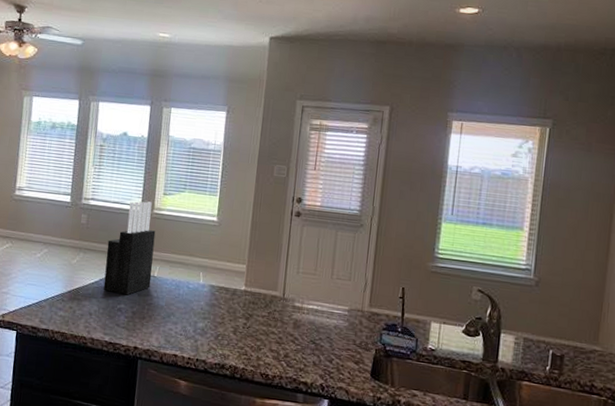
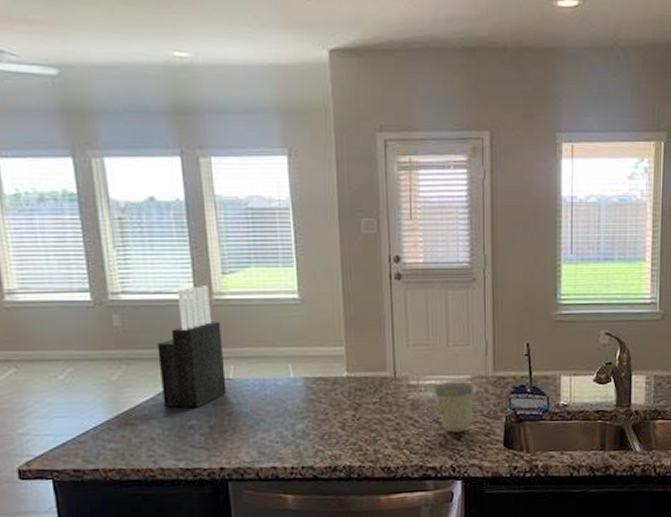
cup: none [312,309,354,356] -> present [430,380,479,433]

